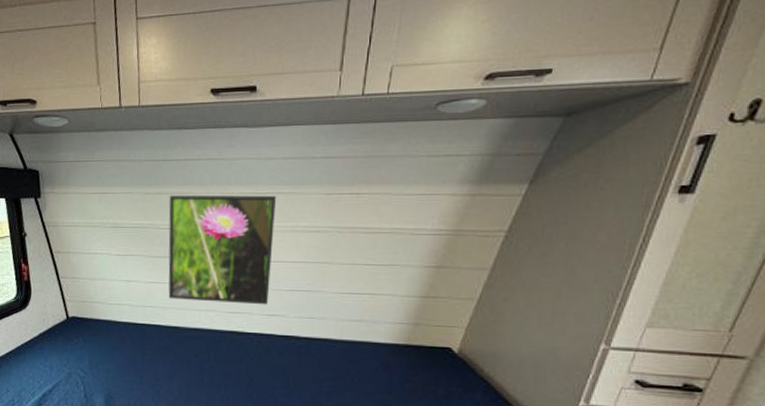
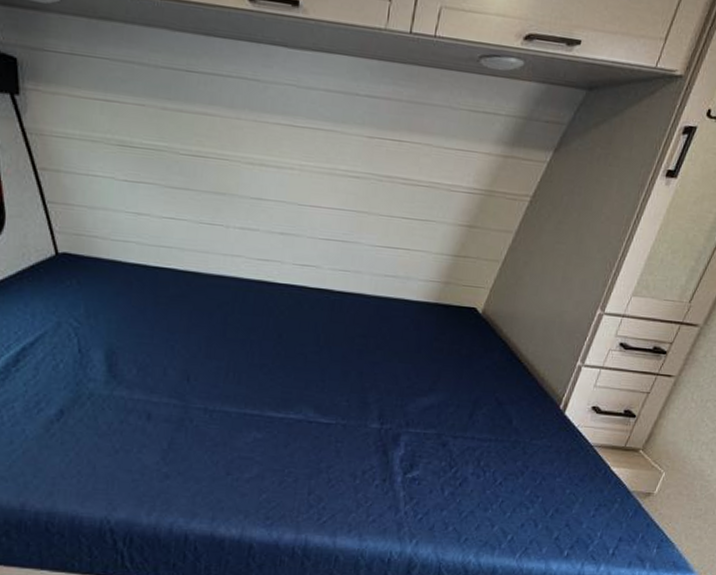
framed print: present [168,195,276,305] -> none [187,114,315,254]

